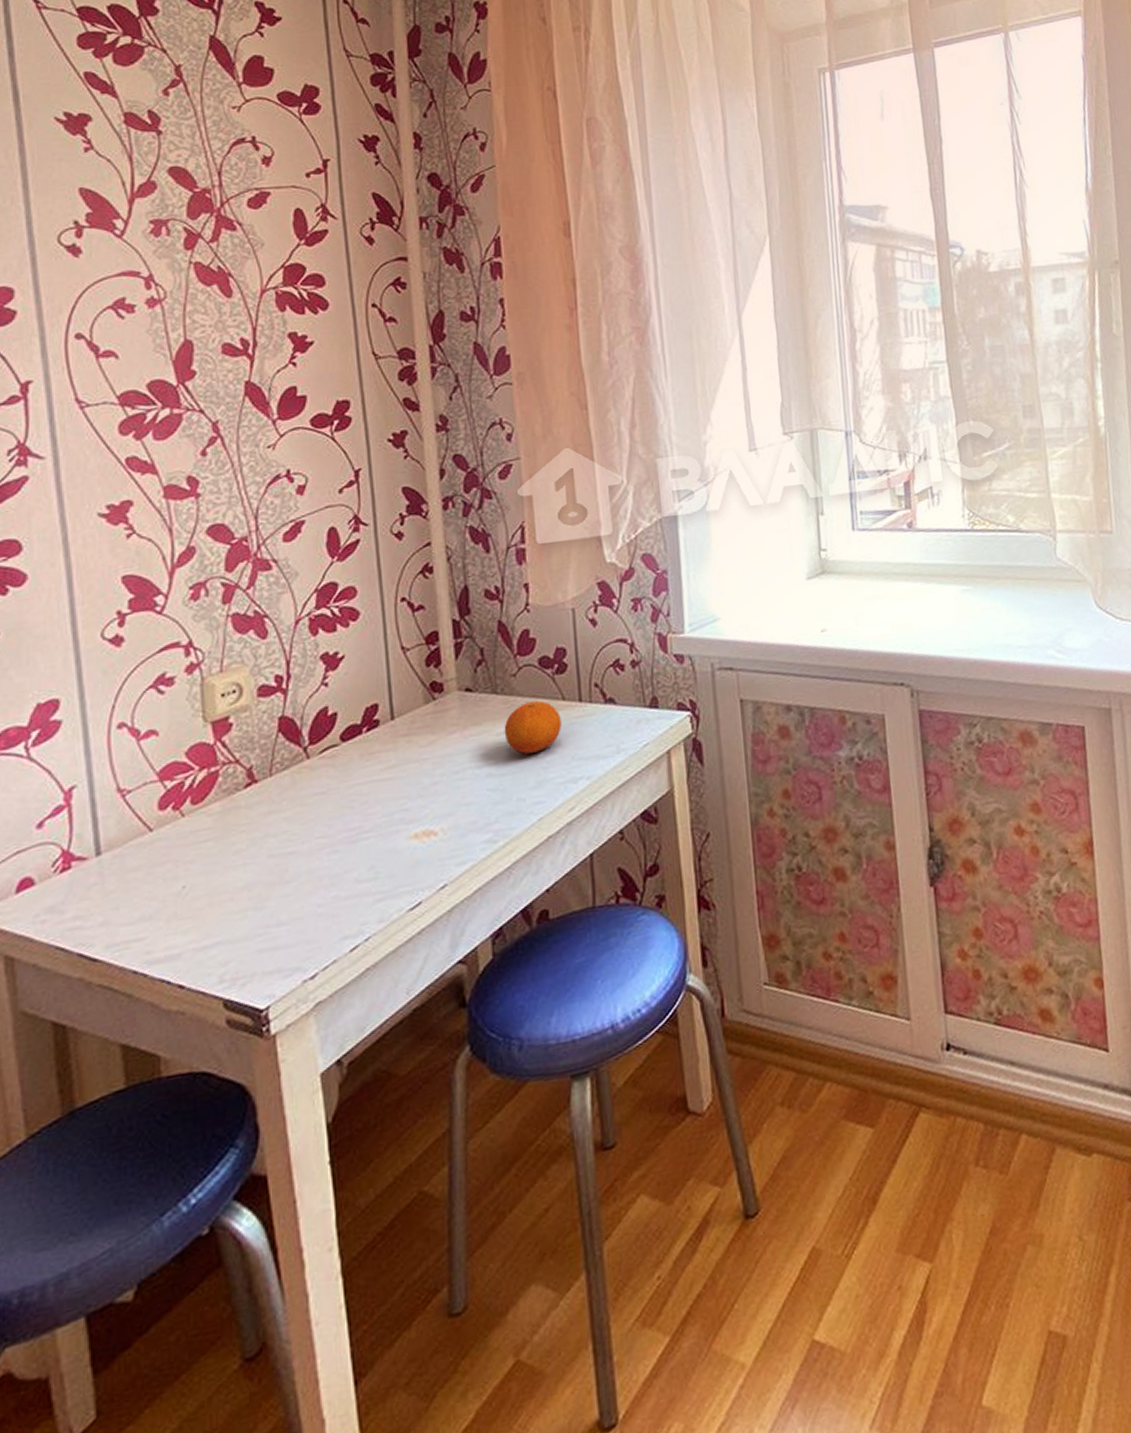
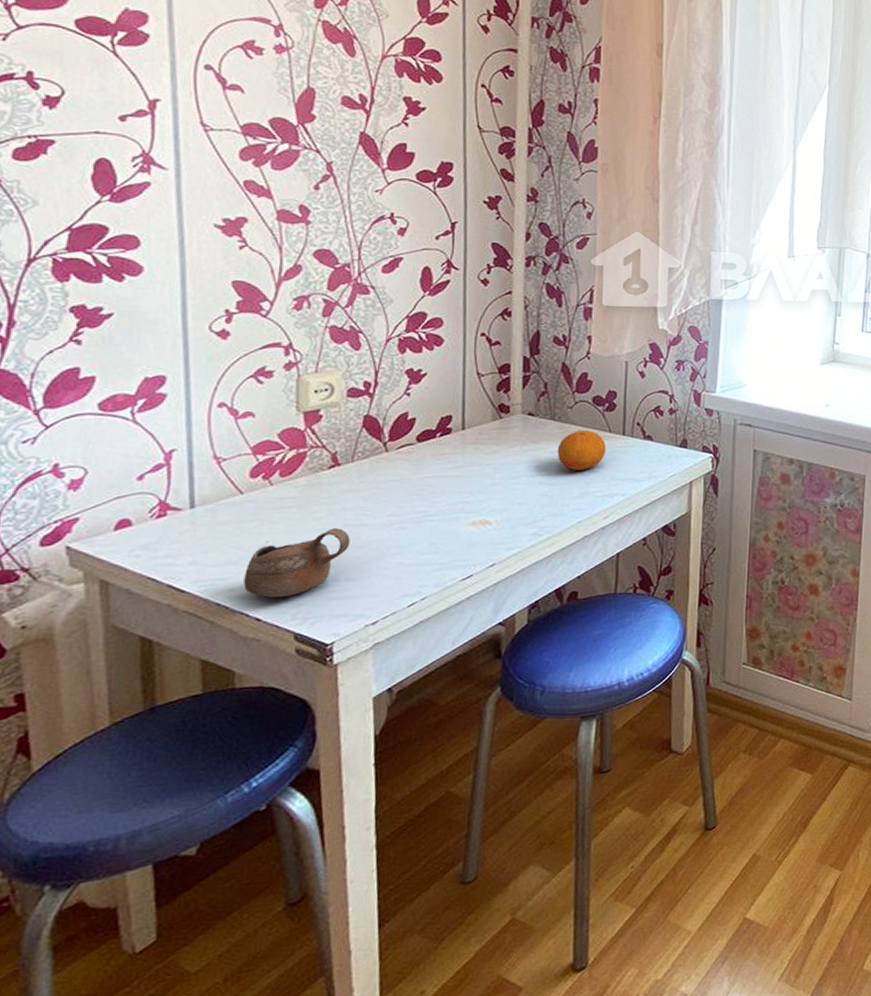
cup: none [161,860,277,958] -> present [244,528,350,597]

